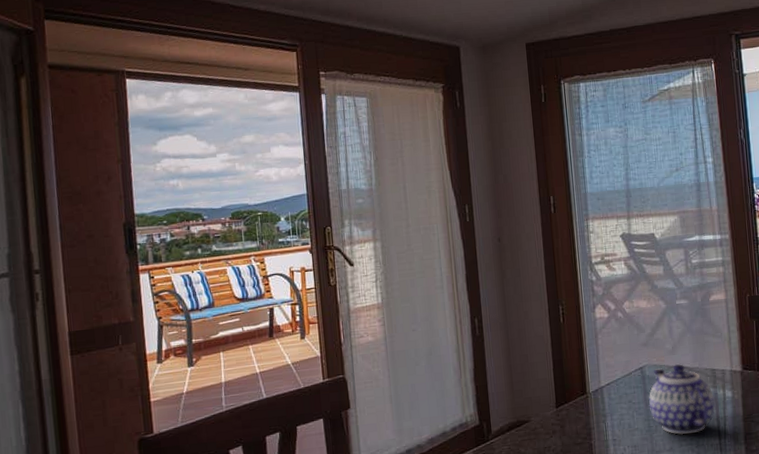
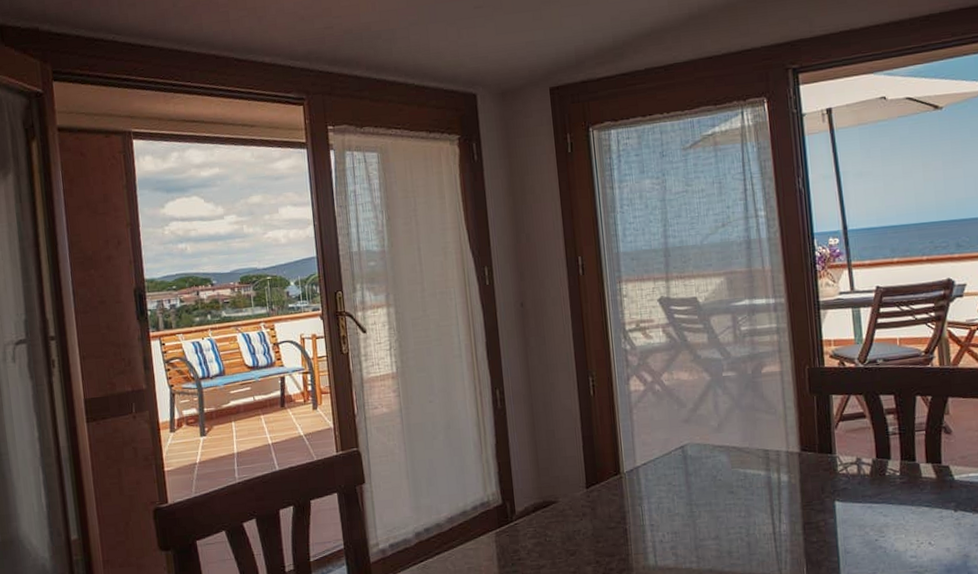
teapot: present [649,363,716,435] -> none [691,443,769,522]

